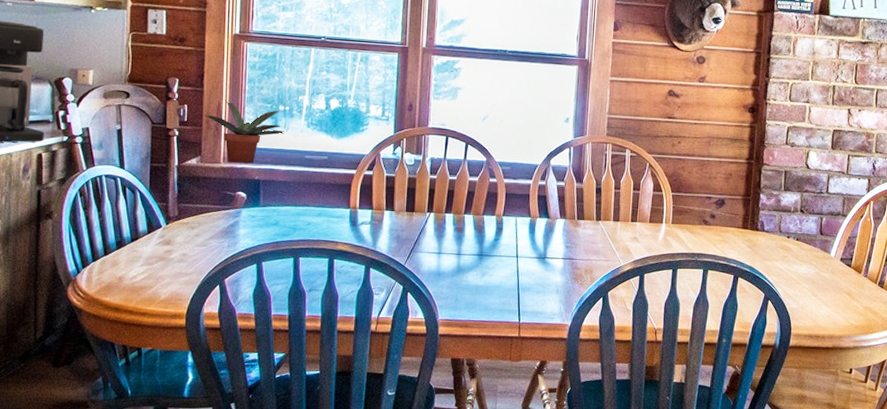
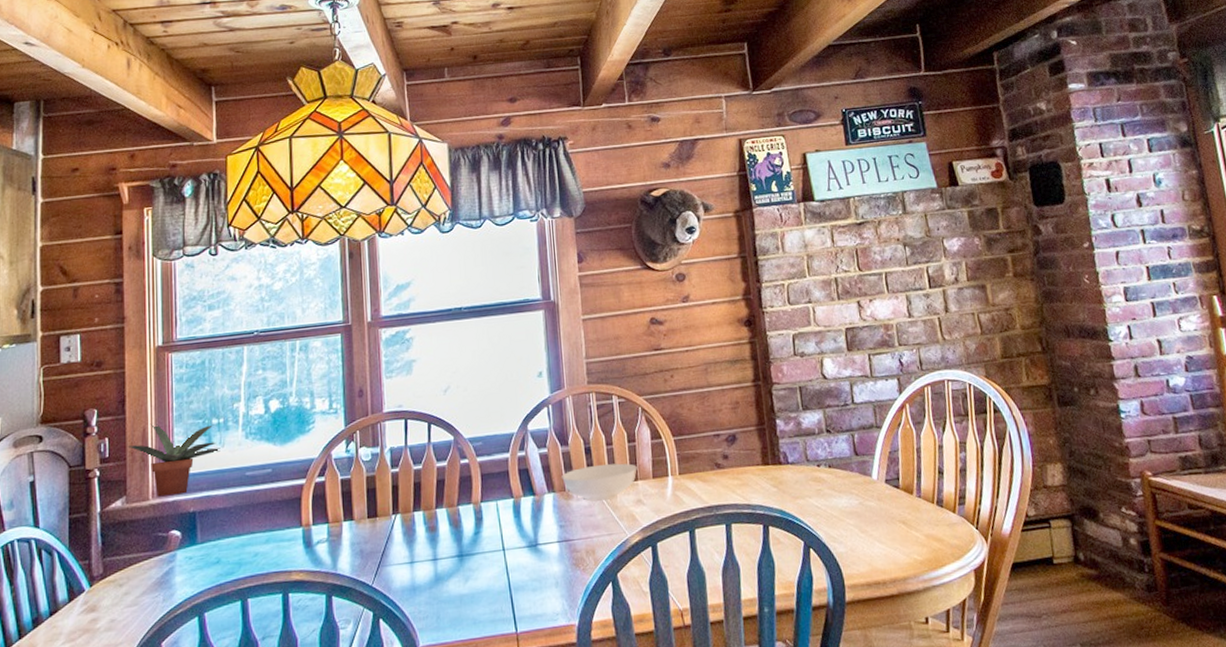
bowl: none [573,203,638,233] -> present [562,463,637,502]

